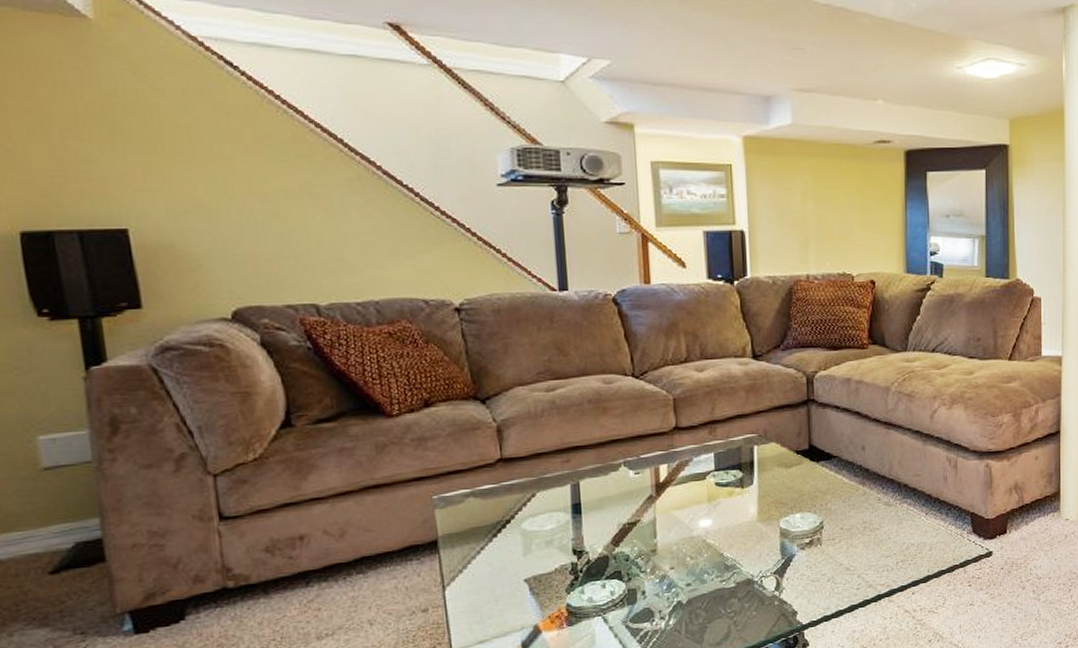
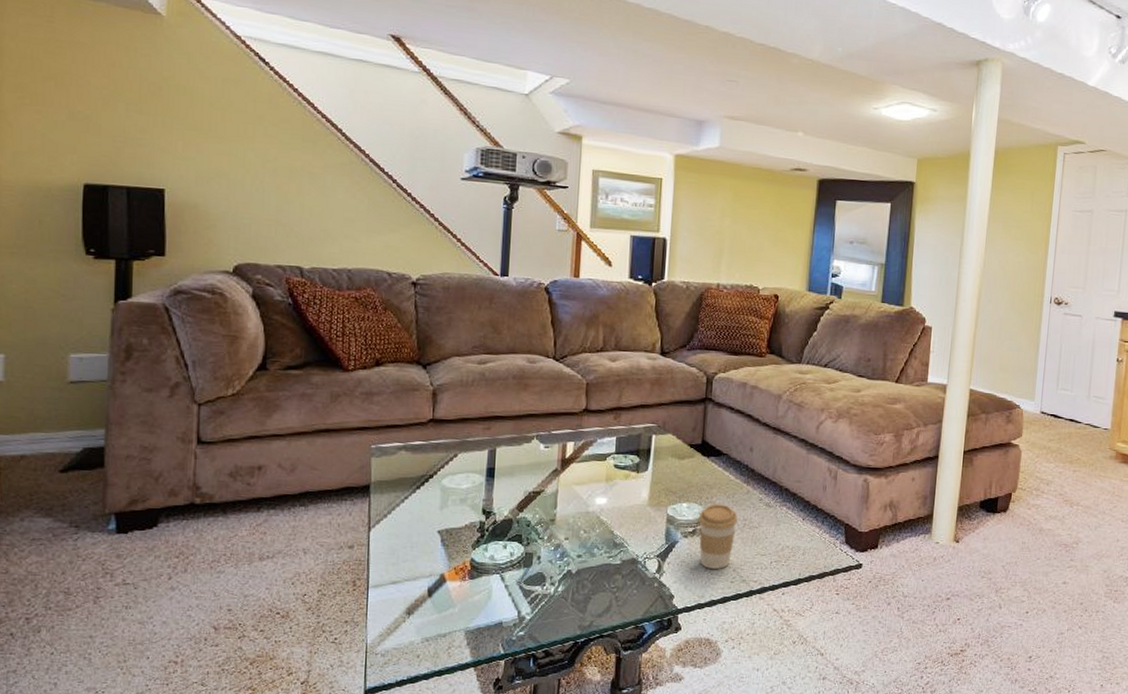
coffee cup: none [814,509,857,579] -> present [698,504,738,569]

